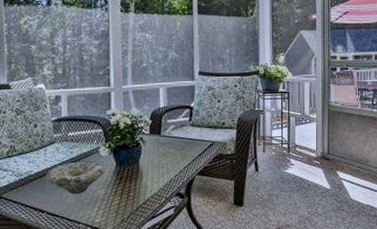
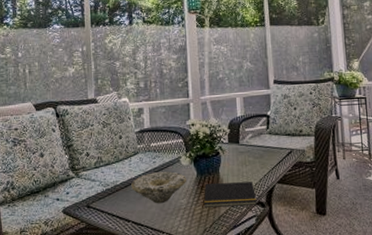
notepad: none [123,173,175,198] -> present [204,182,256,208]

